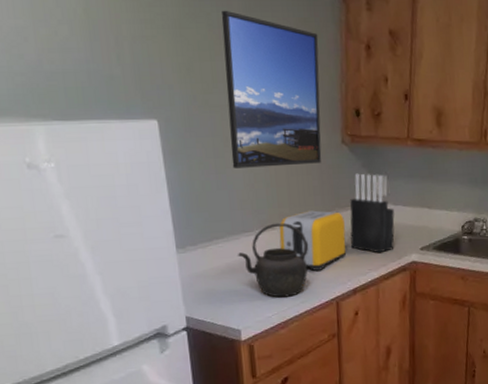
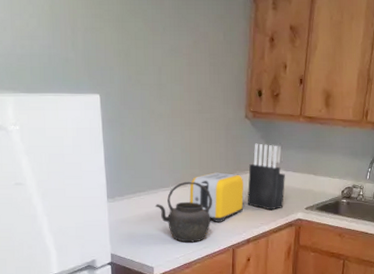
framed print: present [221,10,322,168] -> none [155,8,232,136]

